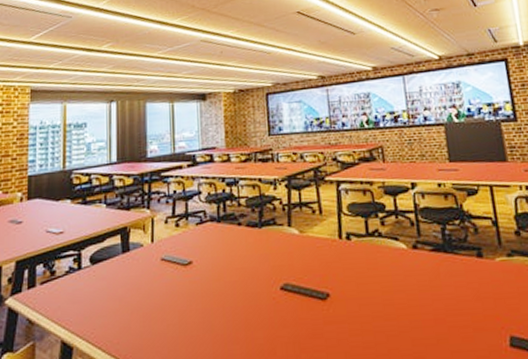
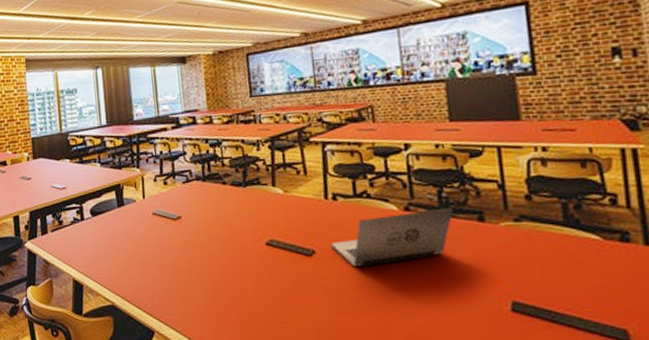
laptop: none [344,244,456,309] -> present [330,207,453,267]

